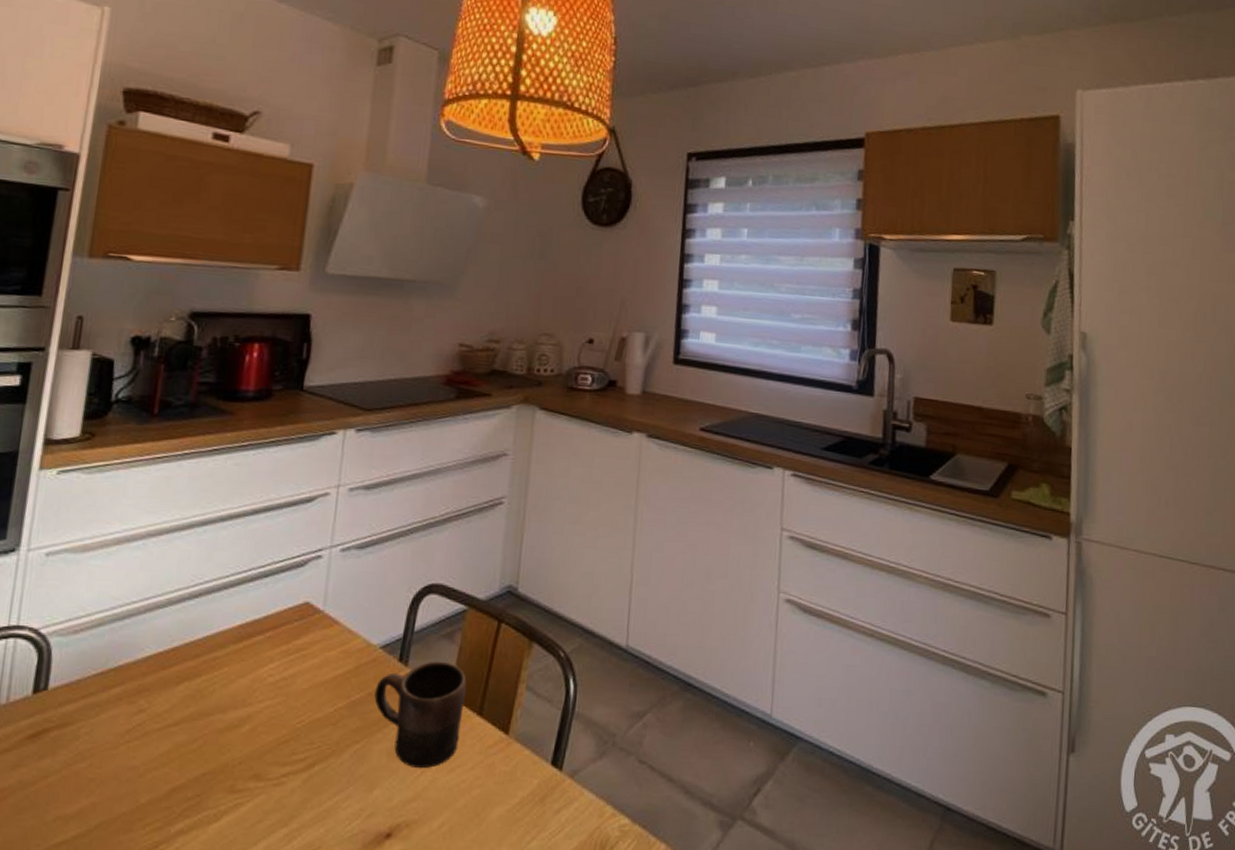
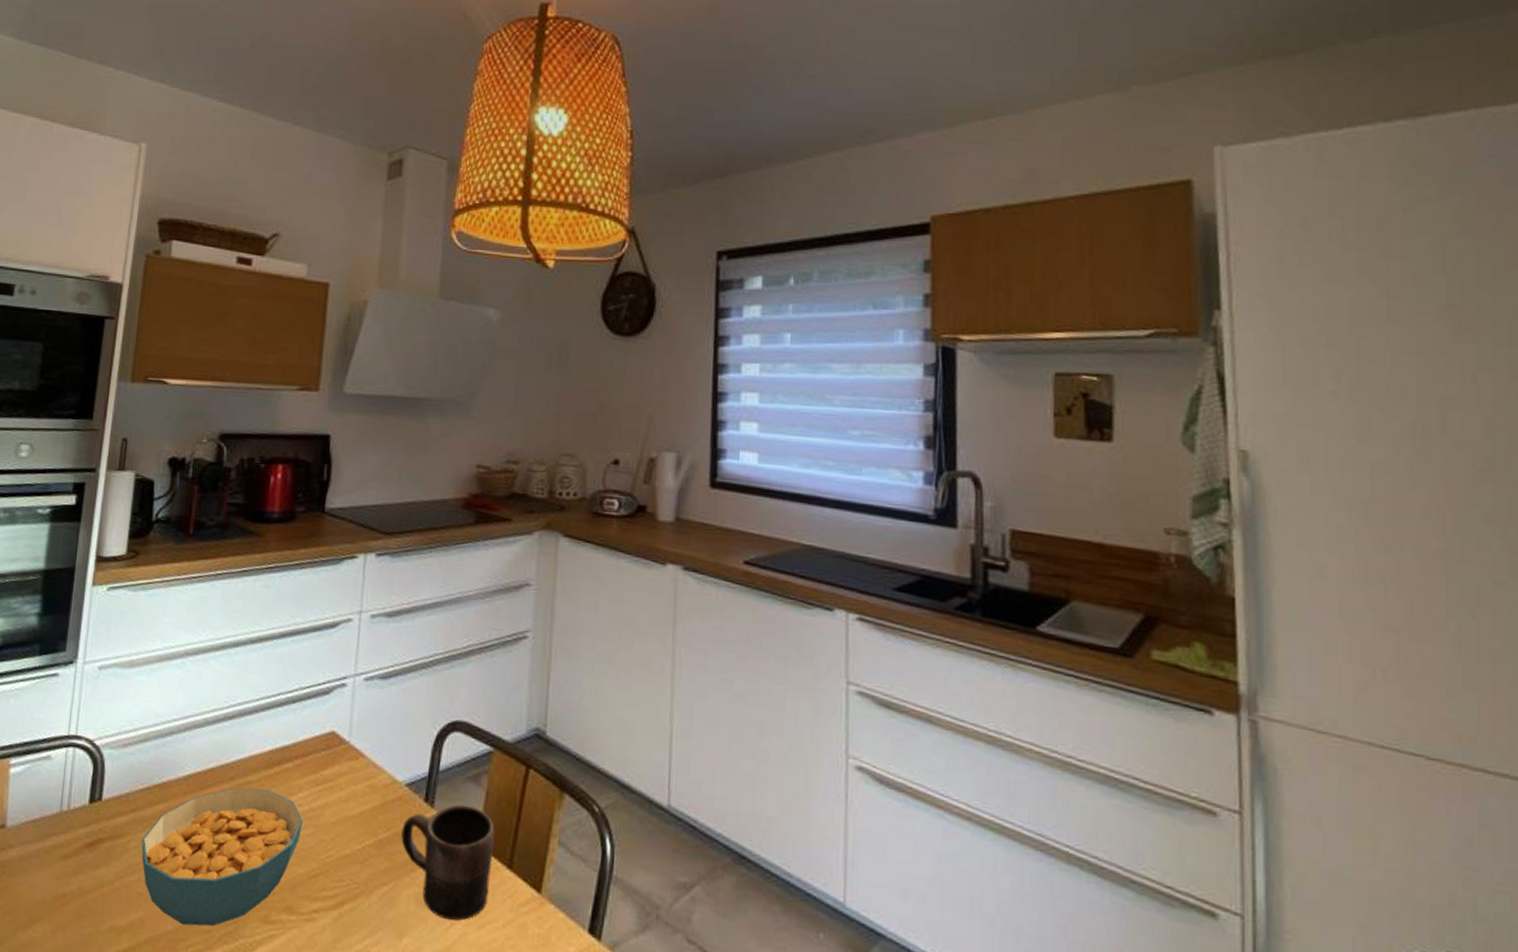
cereal bowl: none [93,662,273,806] -> present [141,787,303,927]

